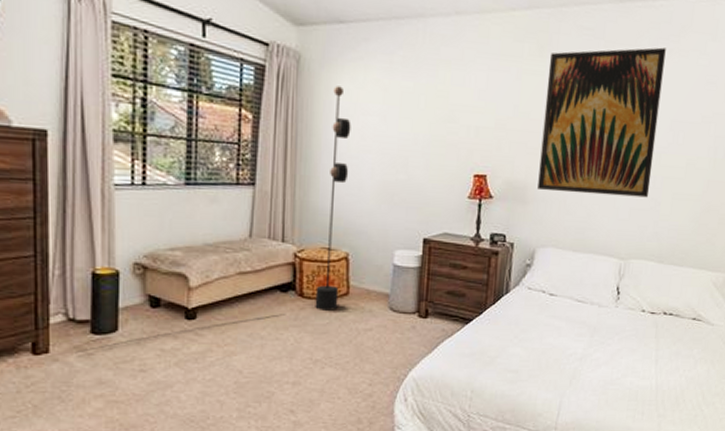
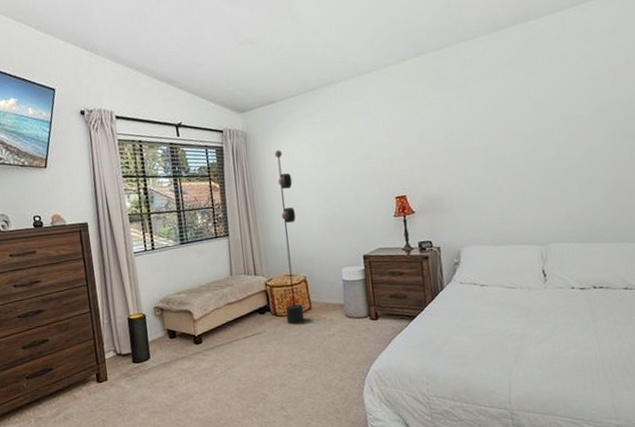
wall art: present [538,47,666,198] -> none [442,58,555,199]

